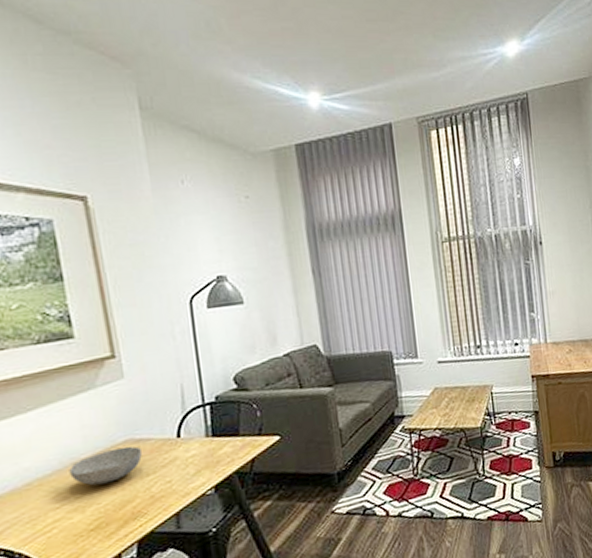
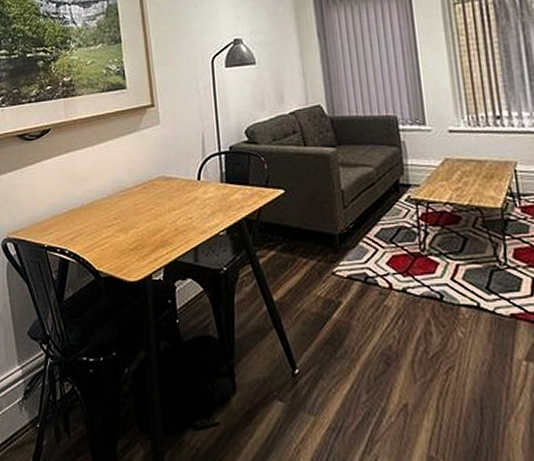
bowl: present [69,446,142,486] -> none [118,182,170,212]

